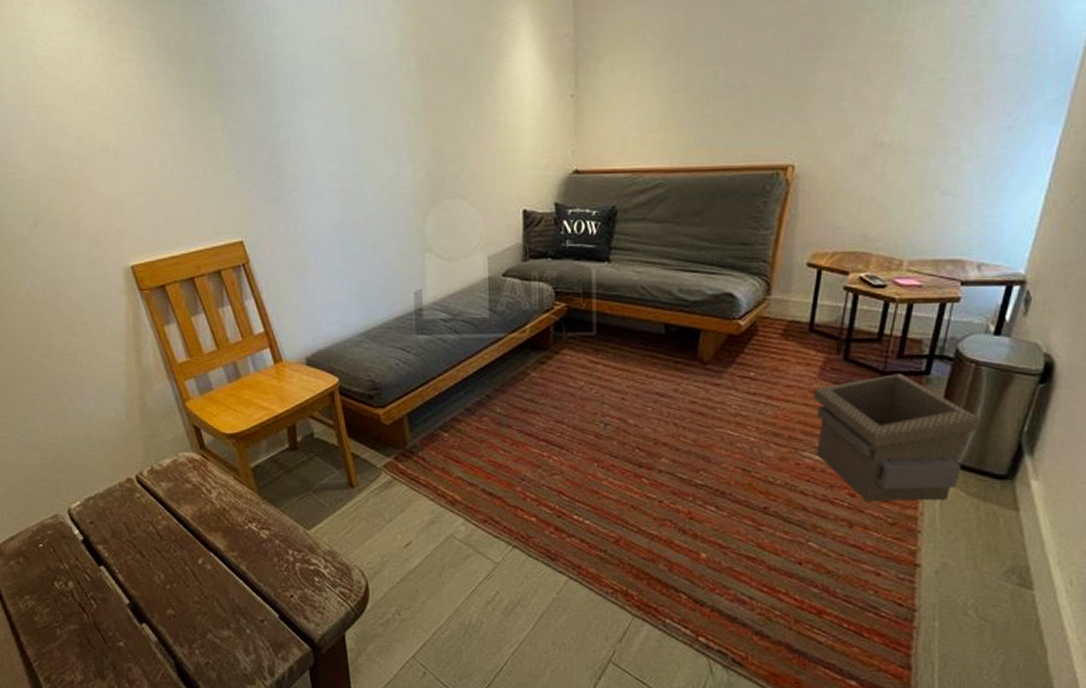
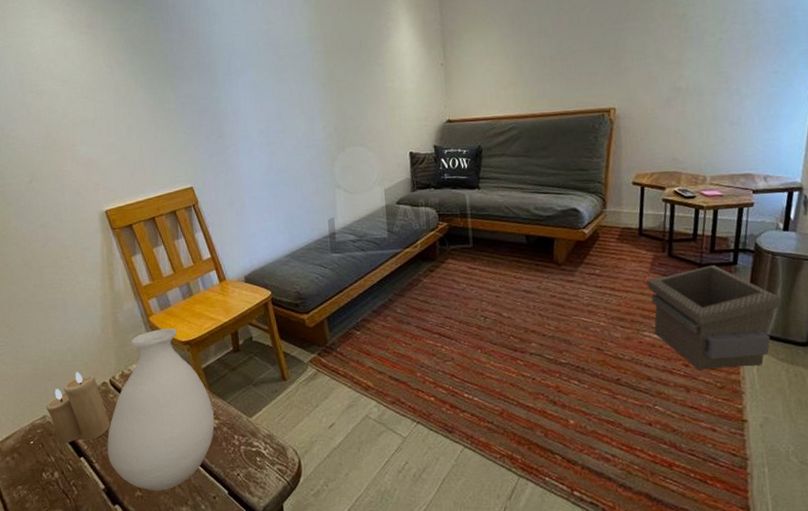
candle: none [58,464,136,548] -> present [46,372,110,443]
vase: none [132,417,264,610] -> present [107,328,215,491]

